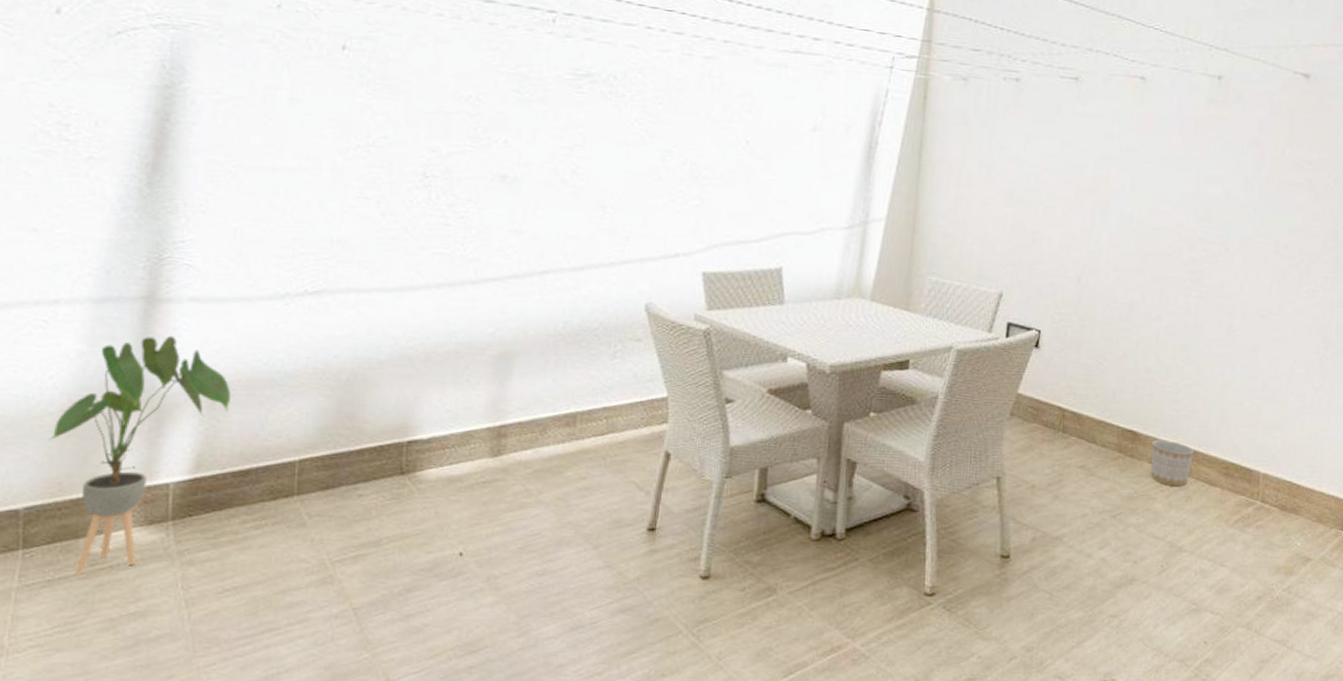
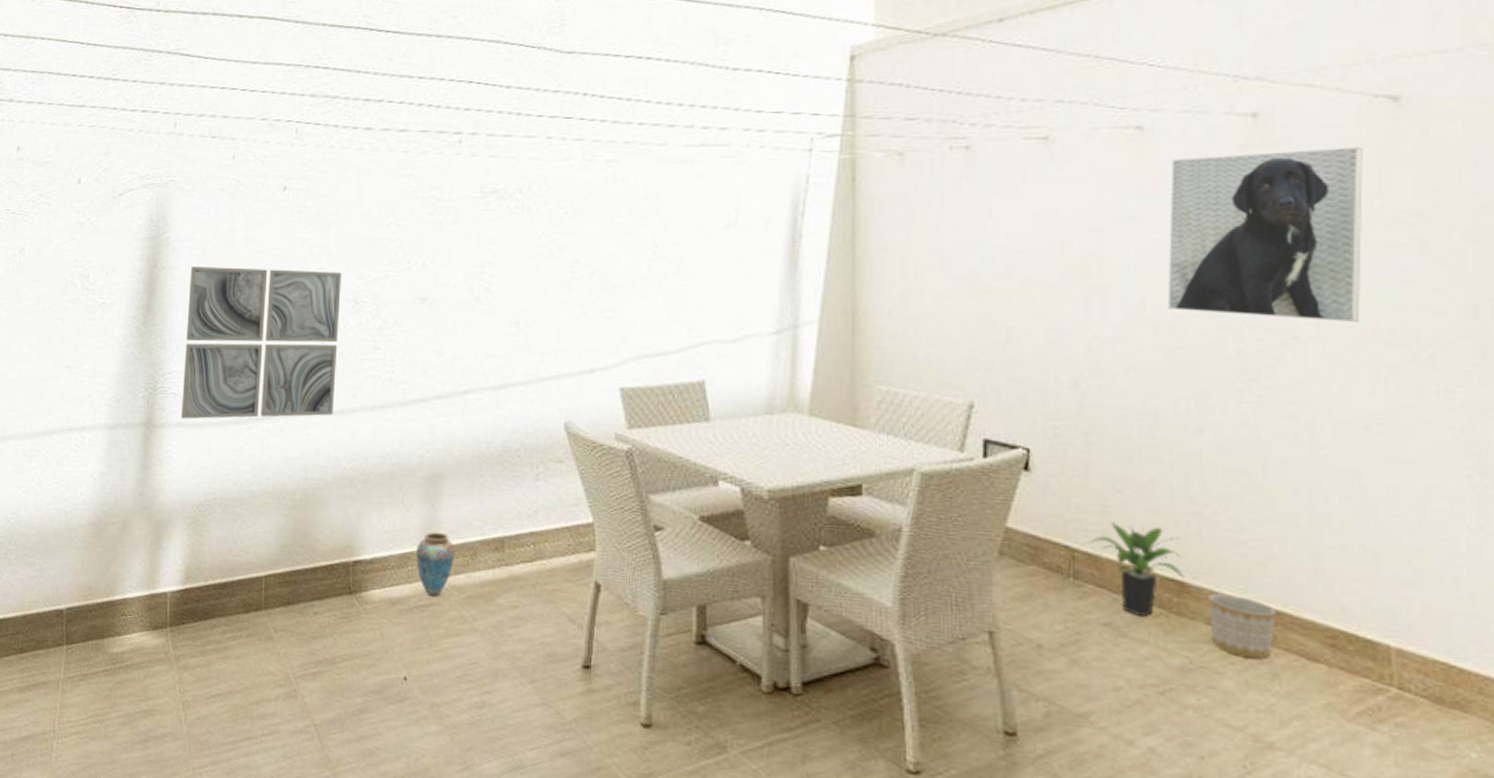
house plant: present [49,335,231,575] -> none [82,457,210,672]
wall art: none [195,124,409,294] -> present [181,266,341,419]
vase: none [480,409,524,472] -> present [416,532,455,596]
potted plant: none [1075,388,1138,460] -> present [1088,522,1185,617]
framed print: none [1148,105,1284,240] -> present [1167,146,1363,323]

